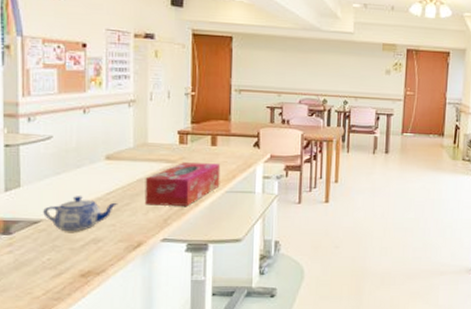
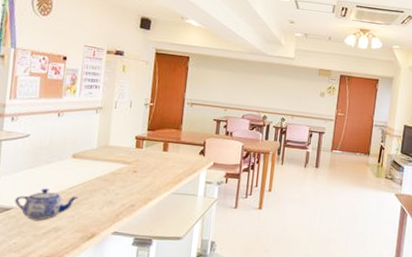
tissue box: present [144,162,221,206] -> none [101,164,170,204]

